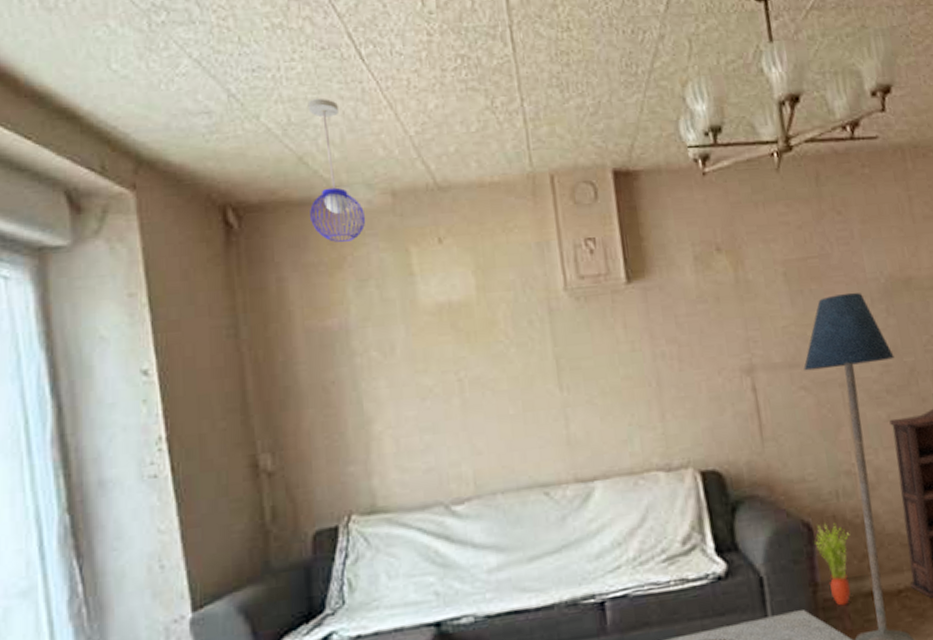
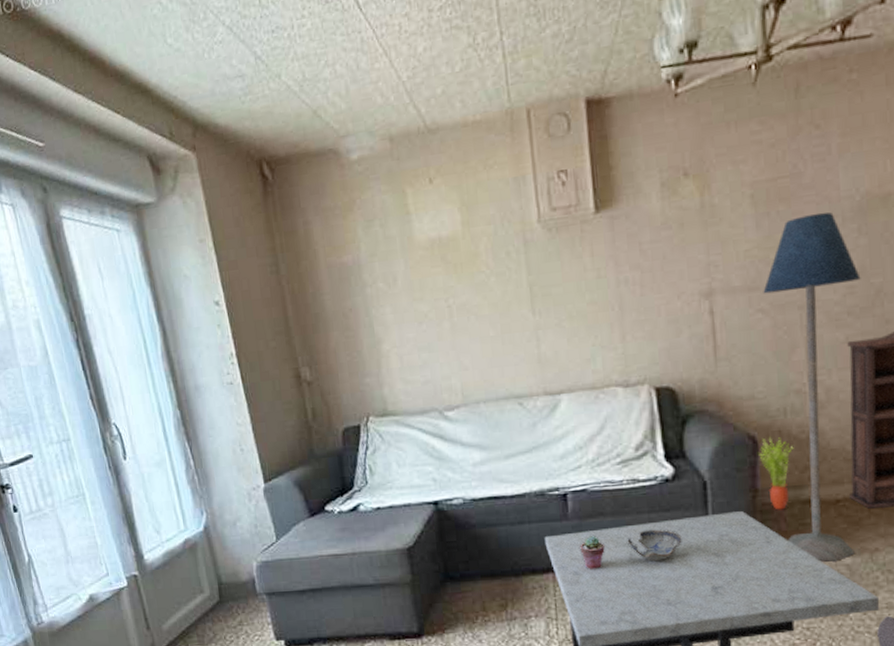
pendant light: present [307,99,366,242] -> none [317,52,370,188]

